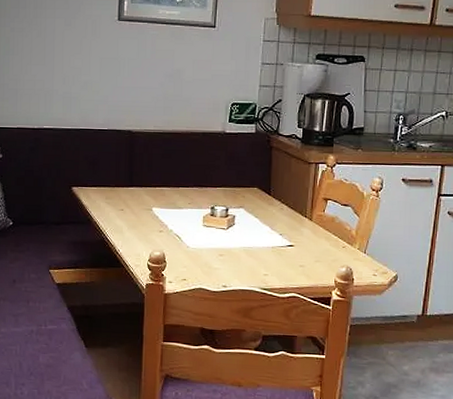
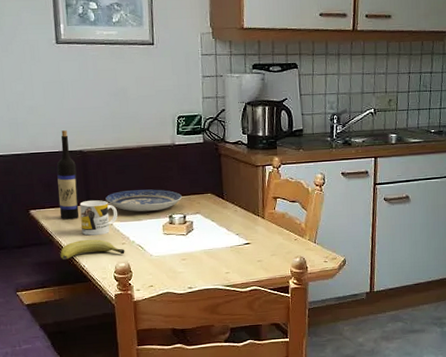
fruit: none [96,222,162,243] -> present [60,239,125,260]
wine bottle: none [101,108,123,201] -> present [56,130,80,220]
mug: none [120,183,158,220] -> present [79,200,118,236]
plate: none [148,176,226,201] -> present [105,189,182,212]

